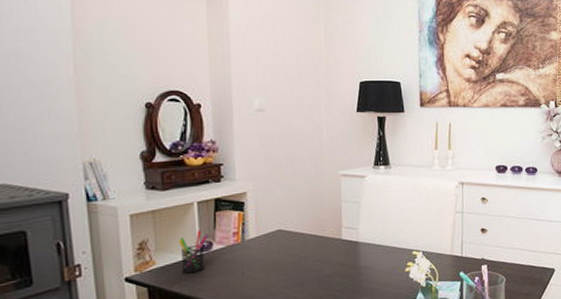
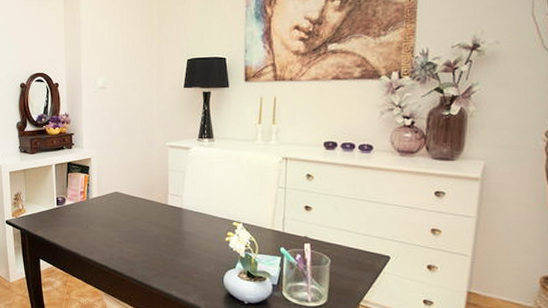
pen holder: present [178,230,209,274] -> none [41,188,63,222]

